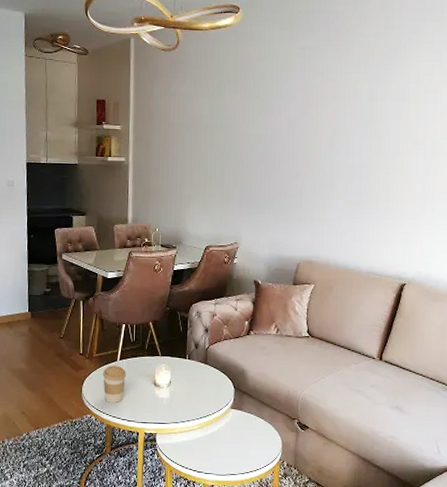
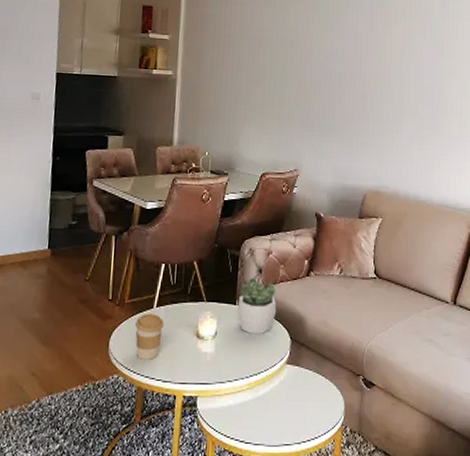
succulent plant: none [188,336,222,383] -> present [237,277,277,334]

